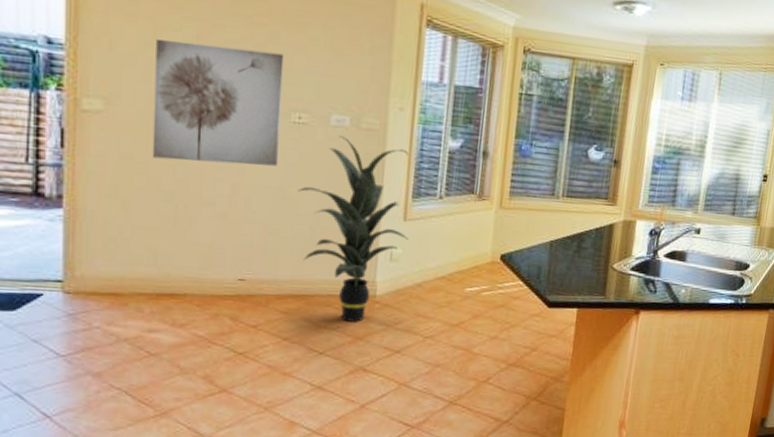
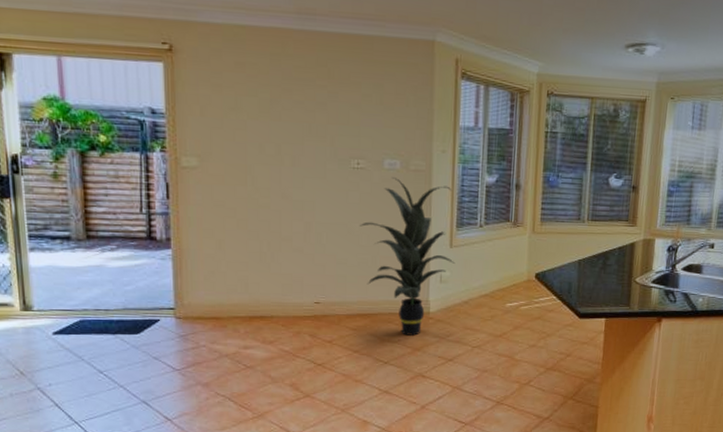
wall art: present [152,38,284,166] -> none [238,103,343,206]

